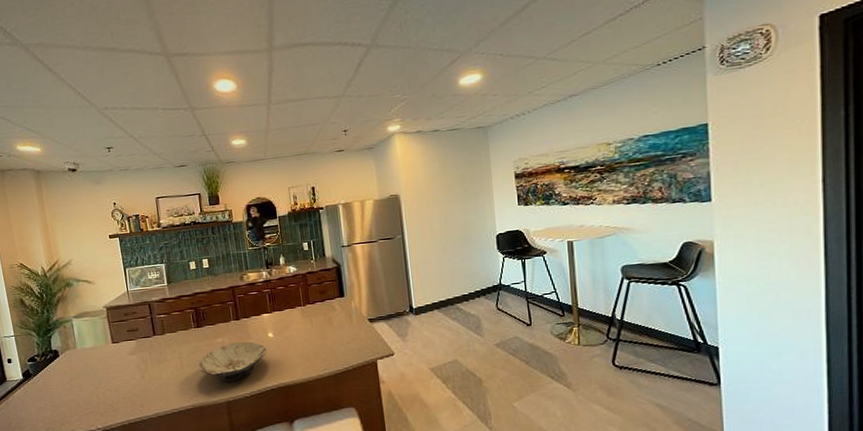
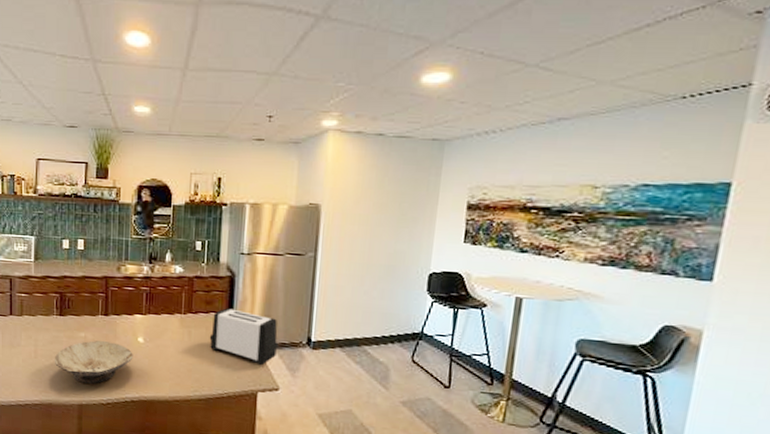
toaster: none [328,293,387,338] -> present [209,308,279,366]

